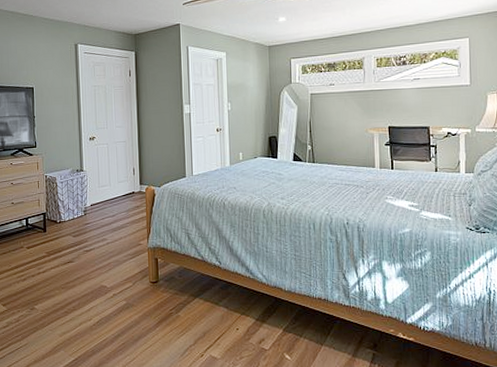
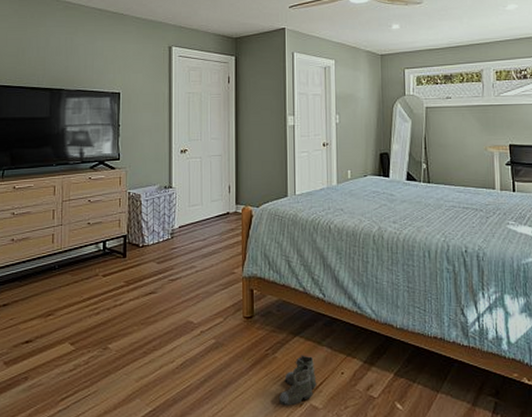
boots: none [183,314,215,357] -> present [279,355,317,407]

